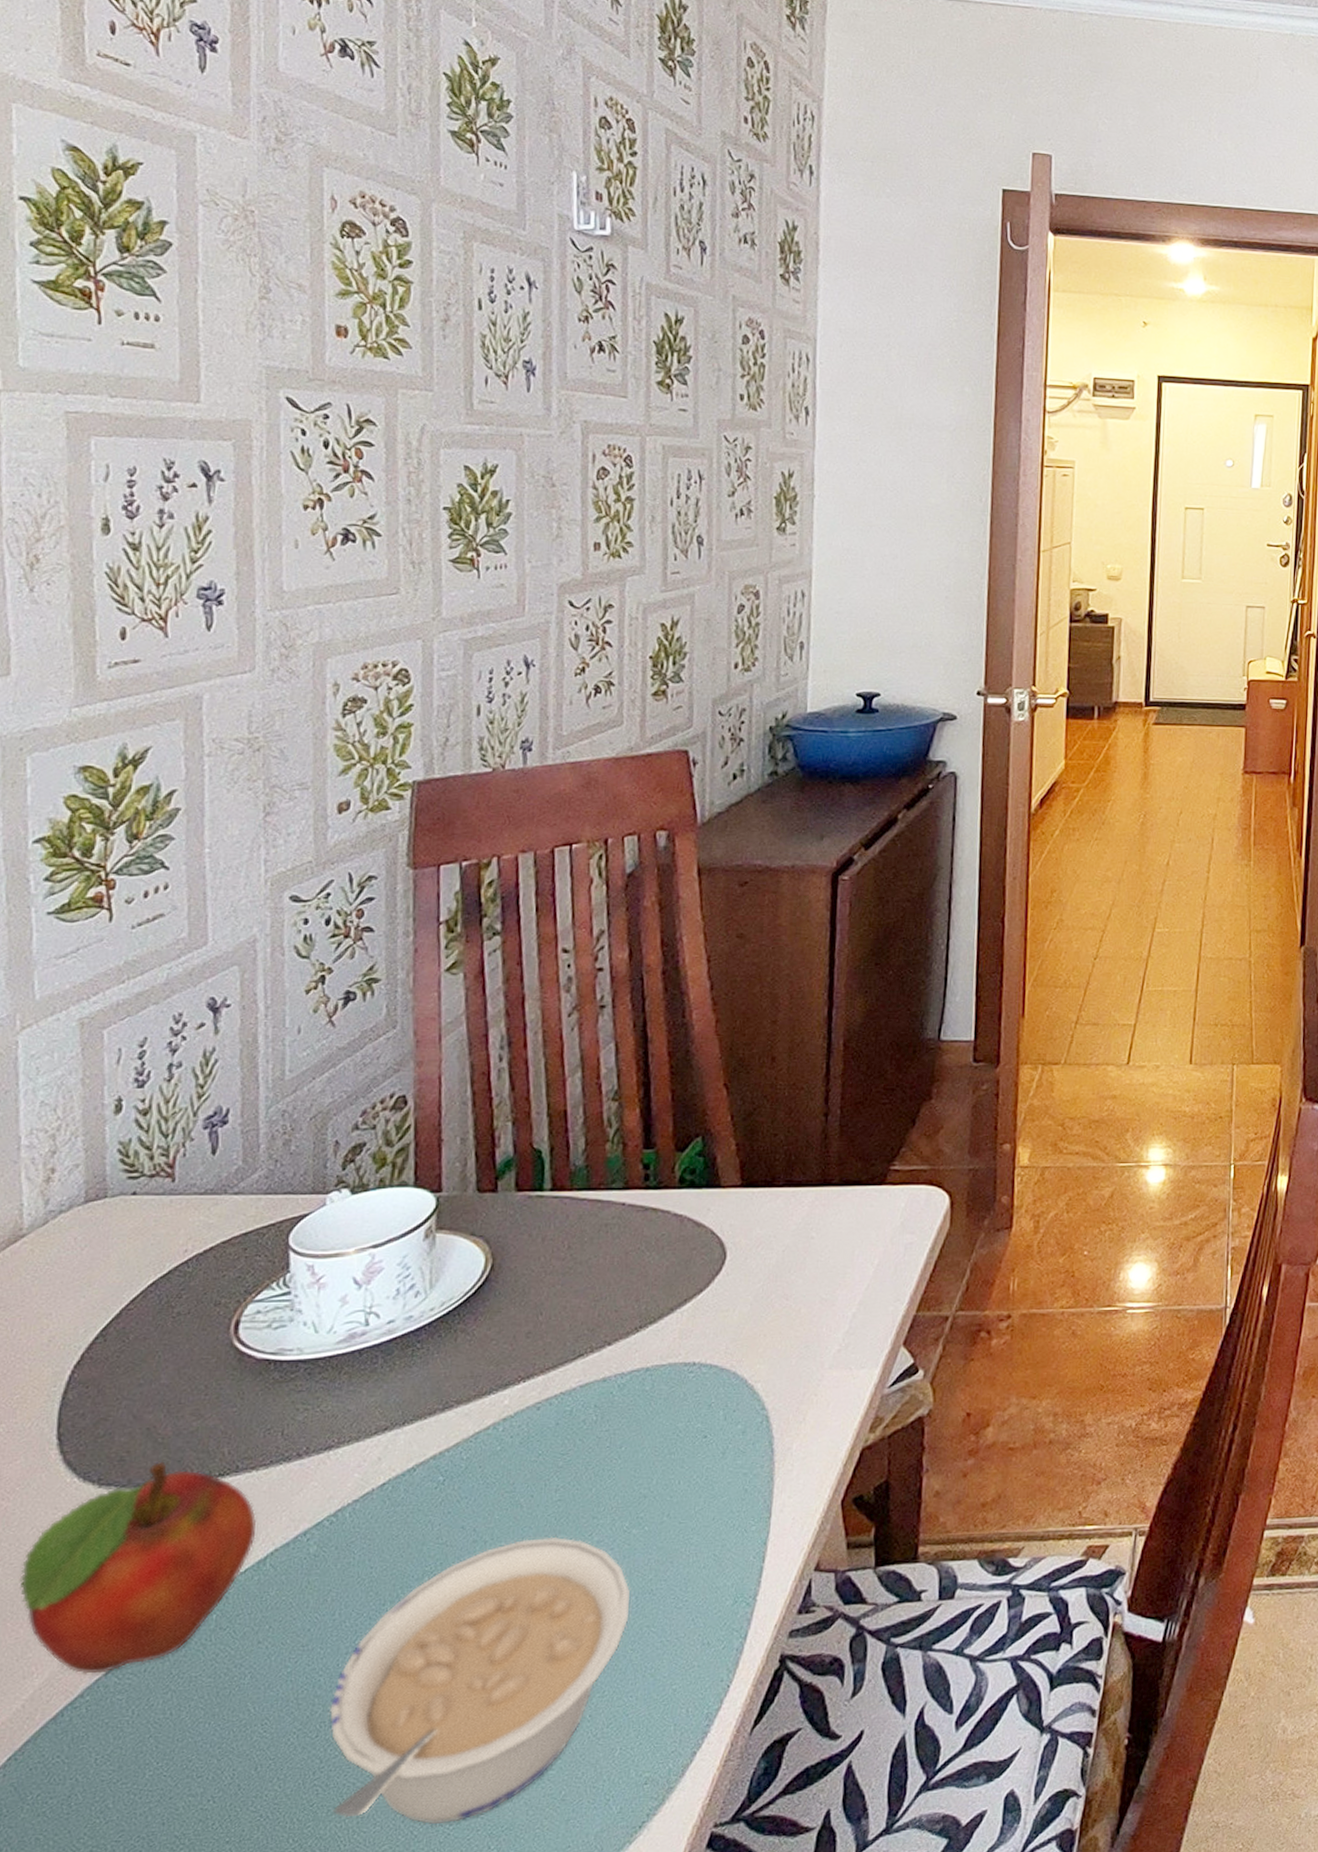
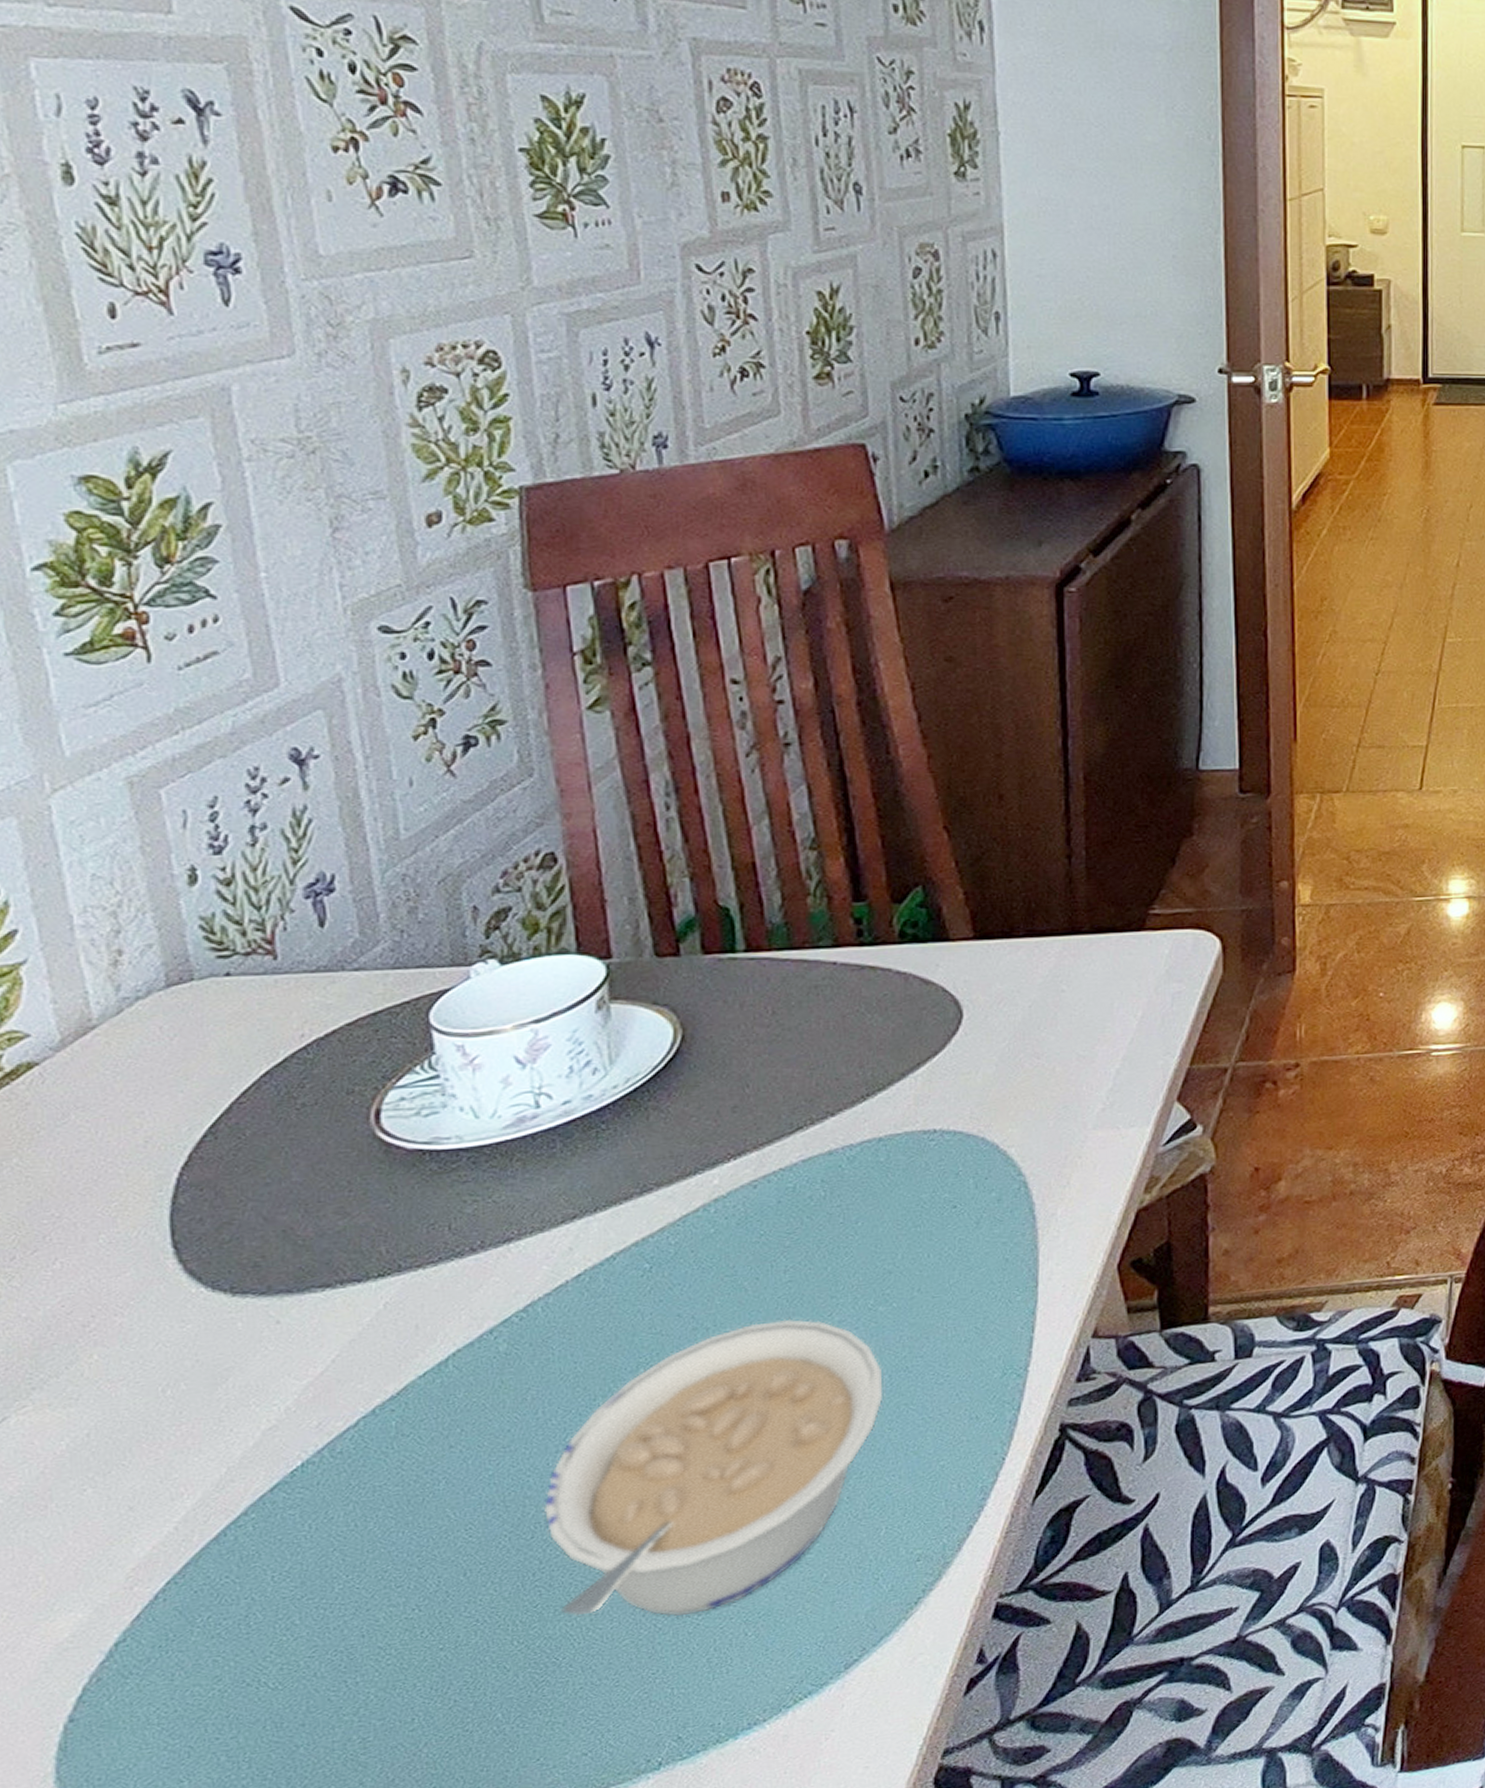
fruit: present [19,1461,257,1674] -> none [150,1264,432,1492]

